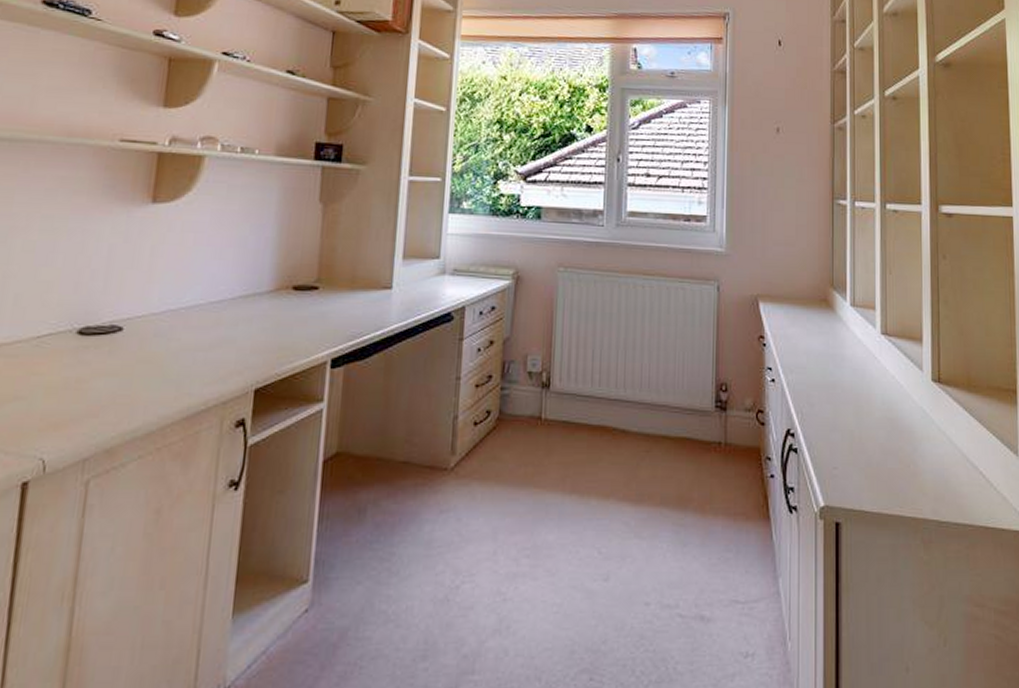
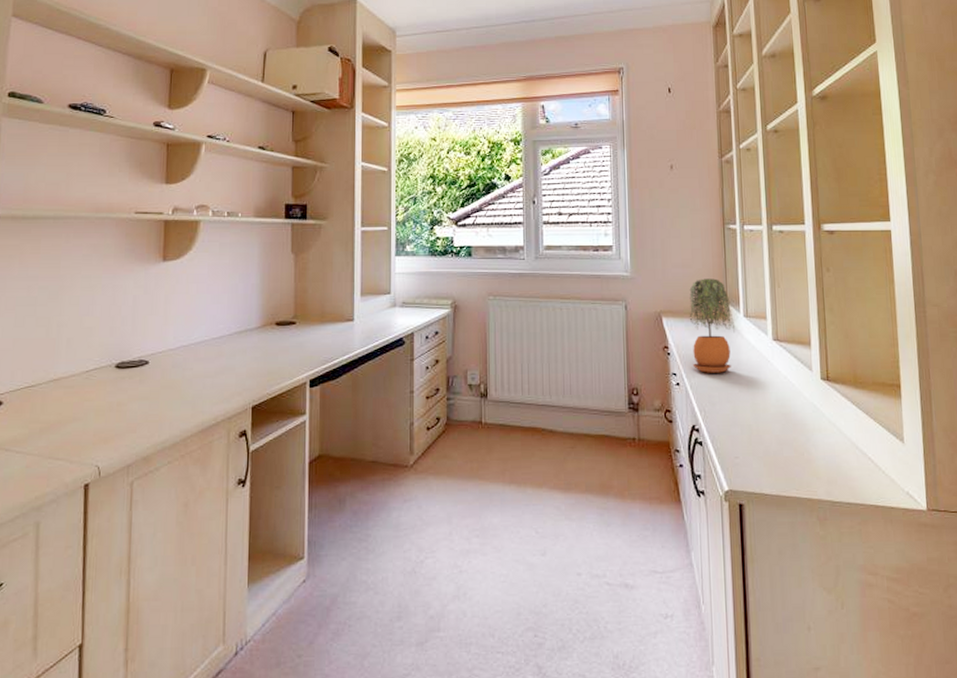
potted plant: none [789,260,839,369] -> present [689,278,735,373]

